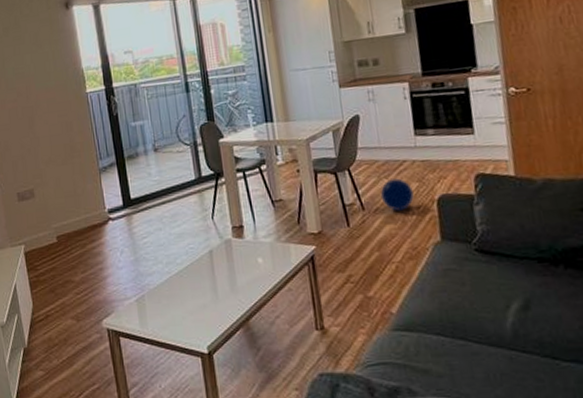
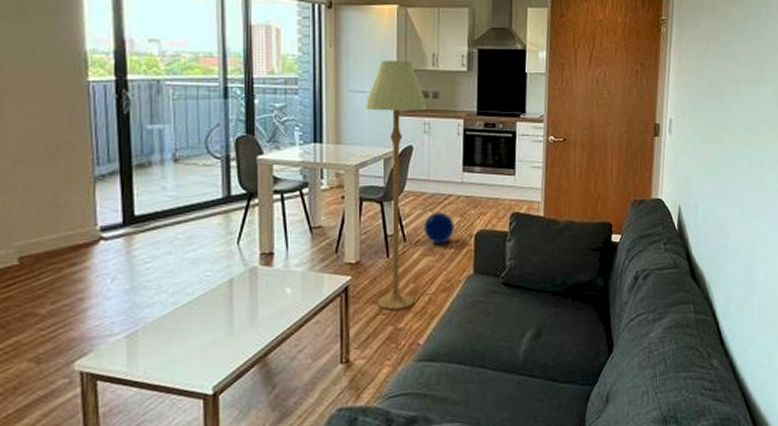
floor lamp: none [307,32,382,279] -> present [364,60,427,310]

